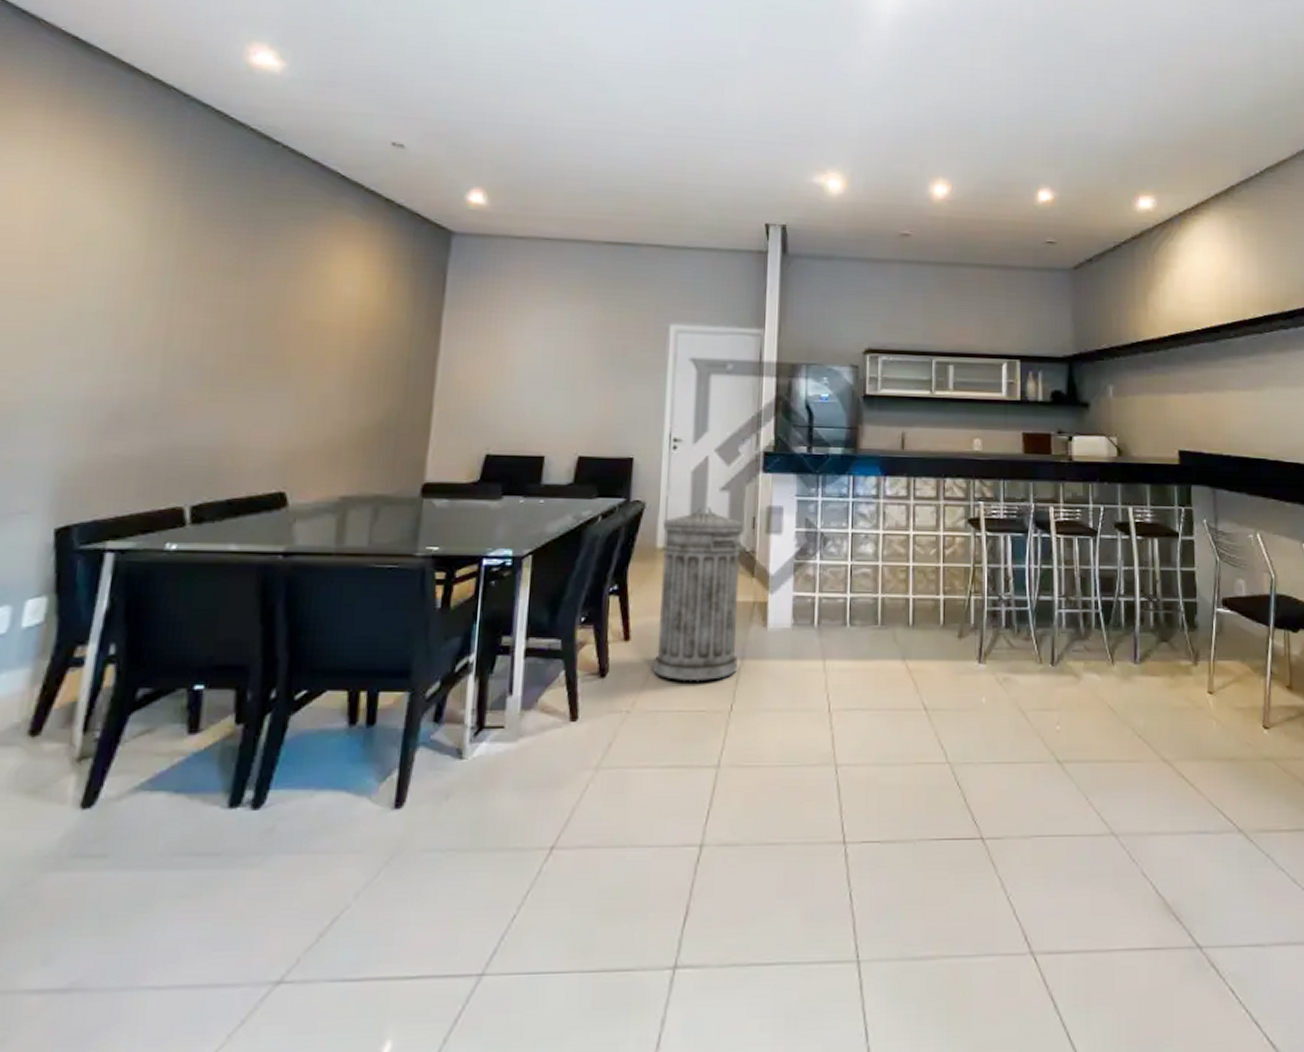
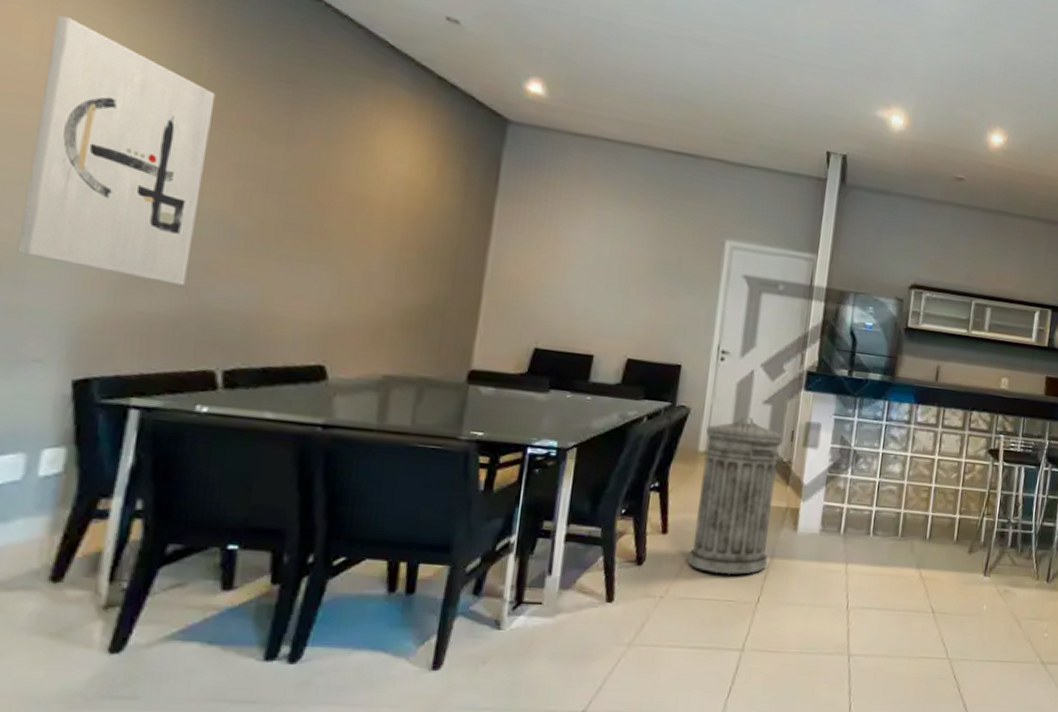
wall art: none [10,188,186,426] -> present [17,15,216,285]

